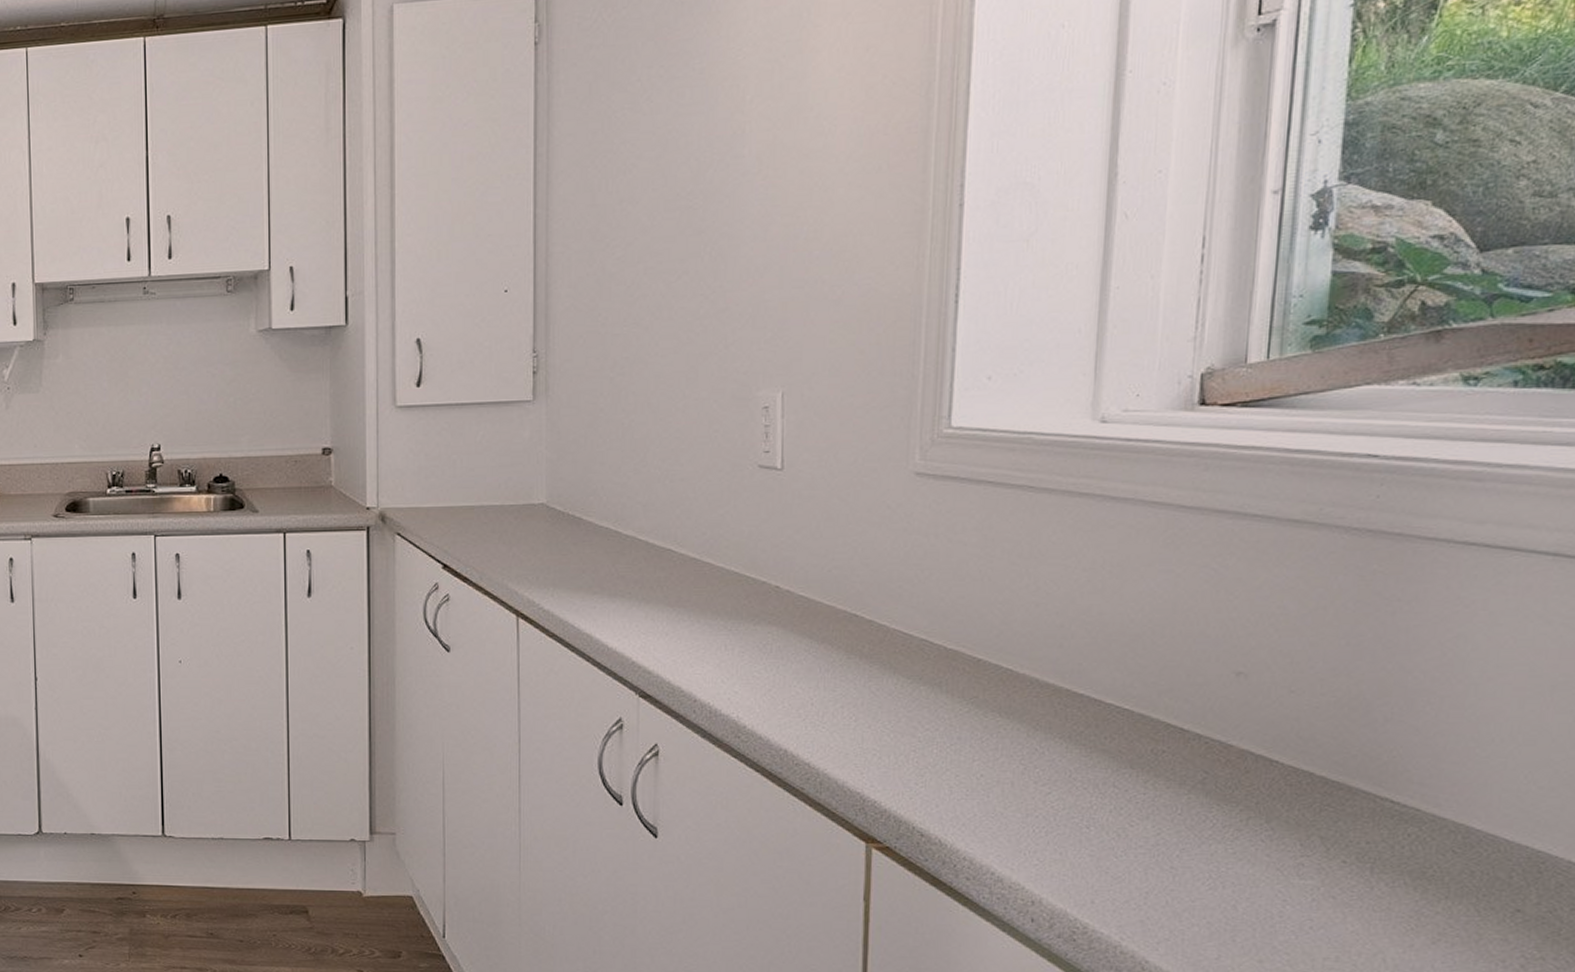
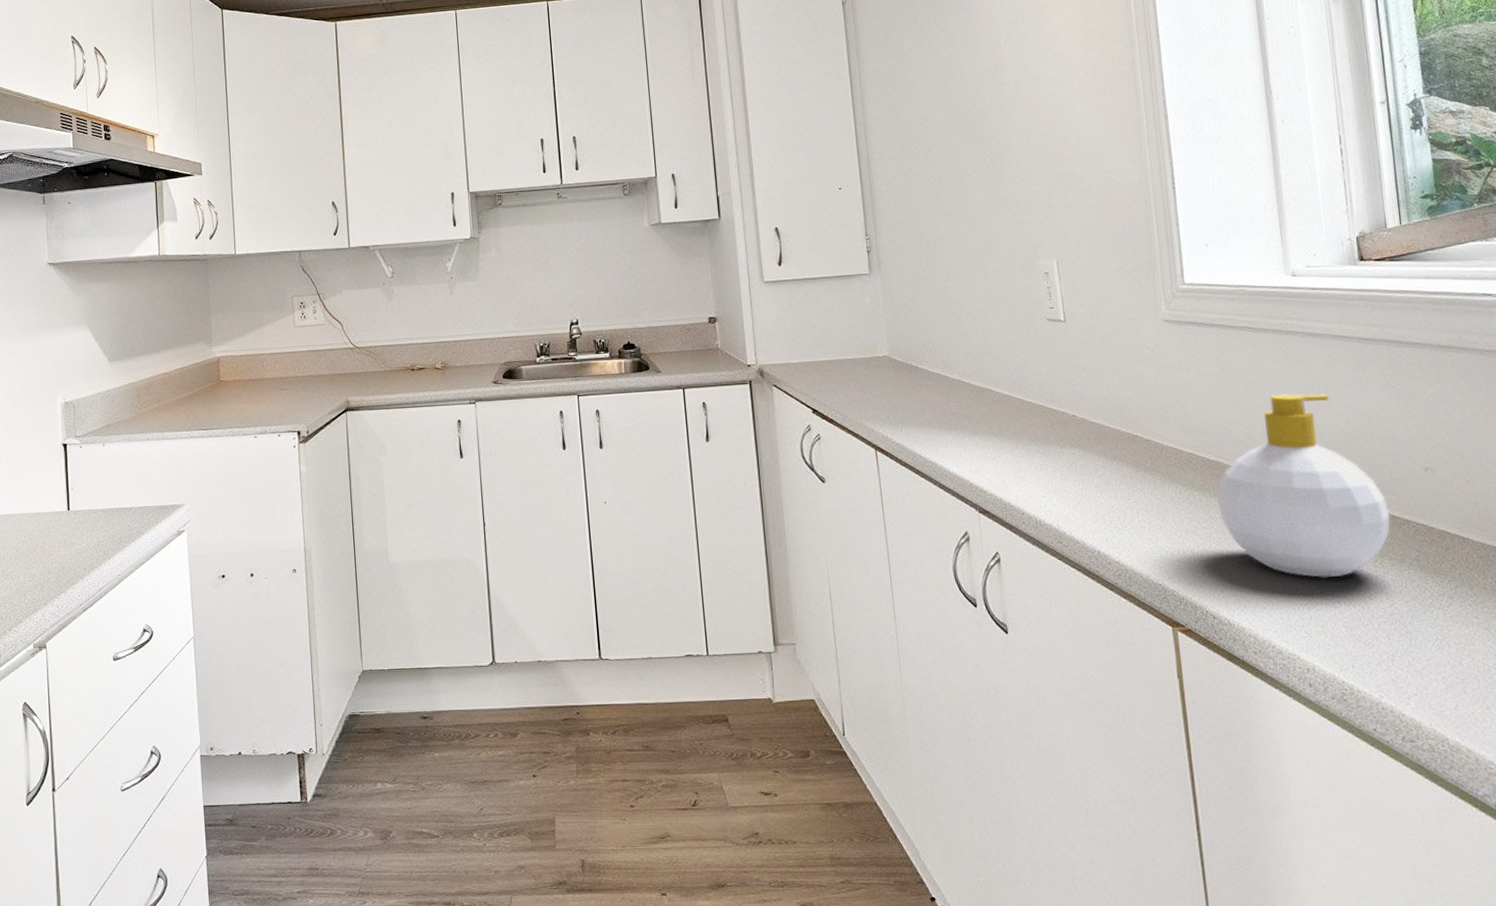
soap bottle: none [948,571,1178,798] -> present [1217,393,1391,579]

